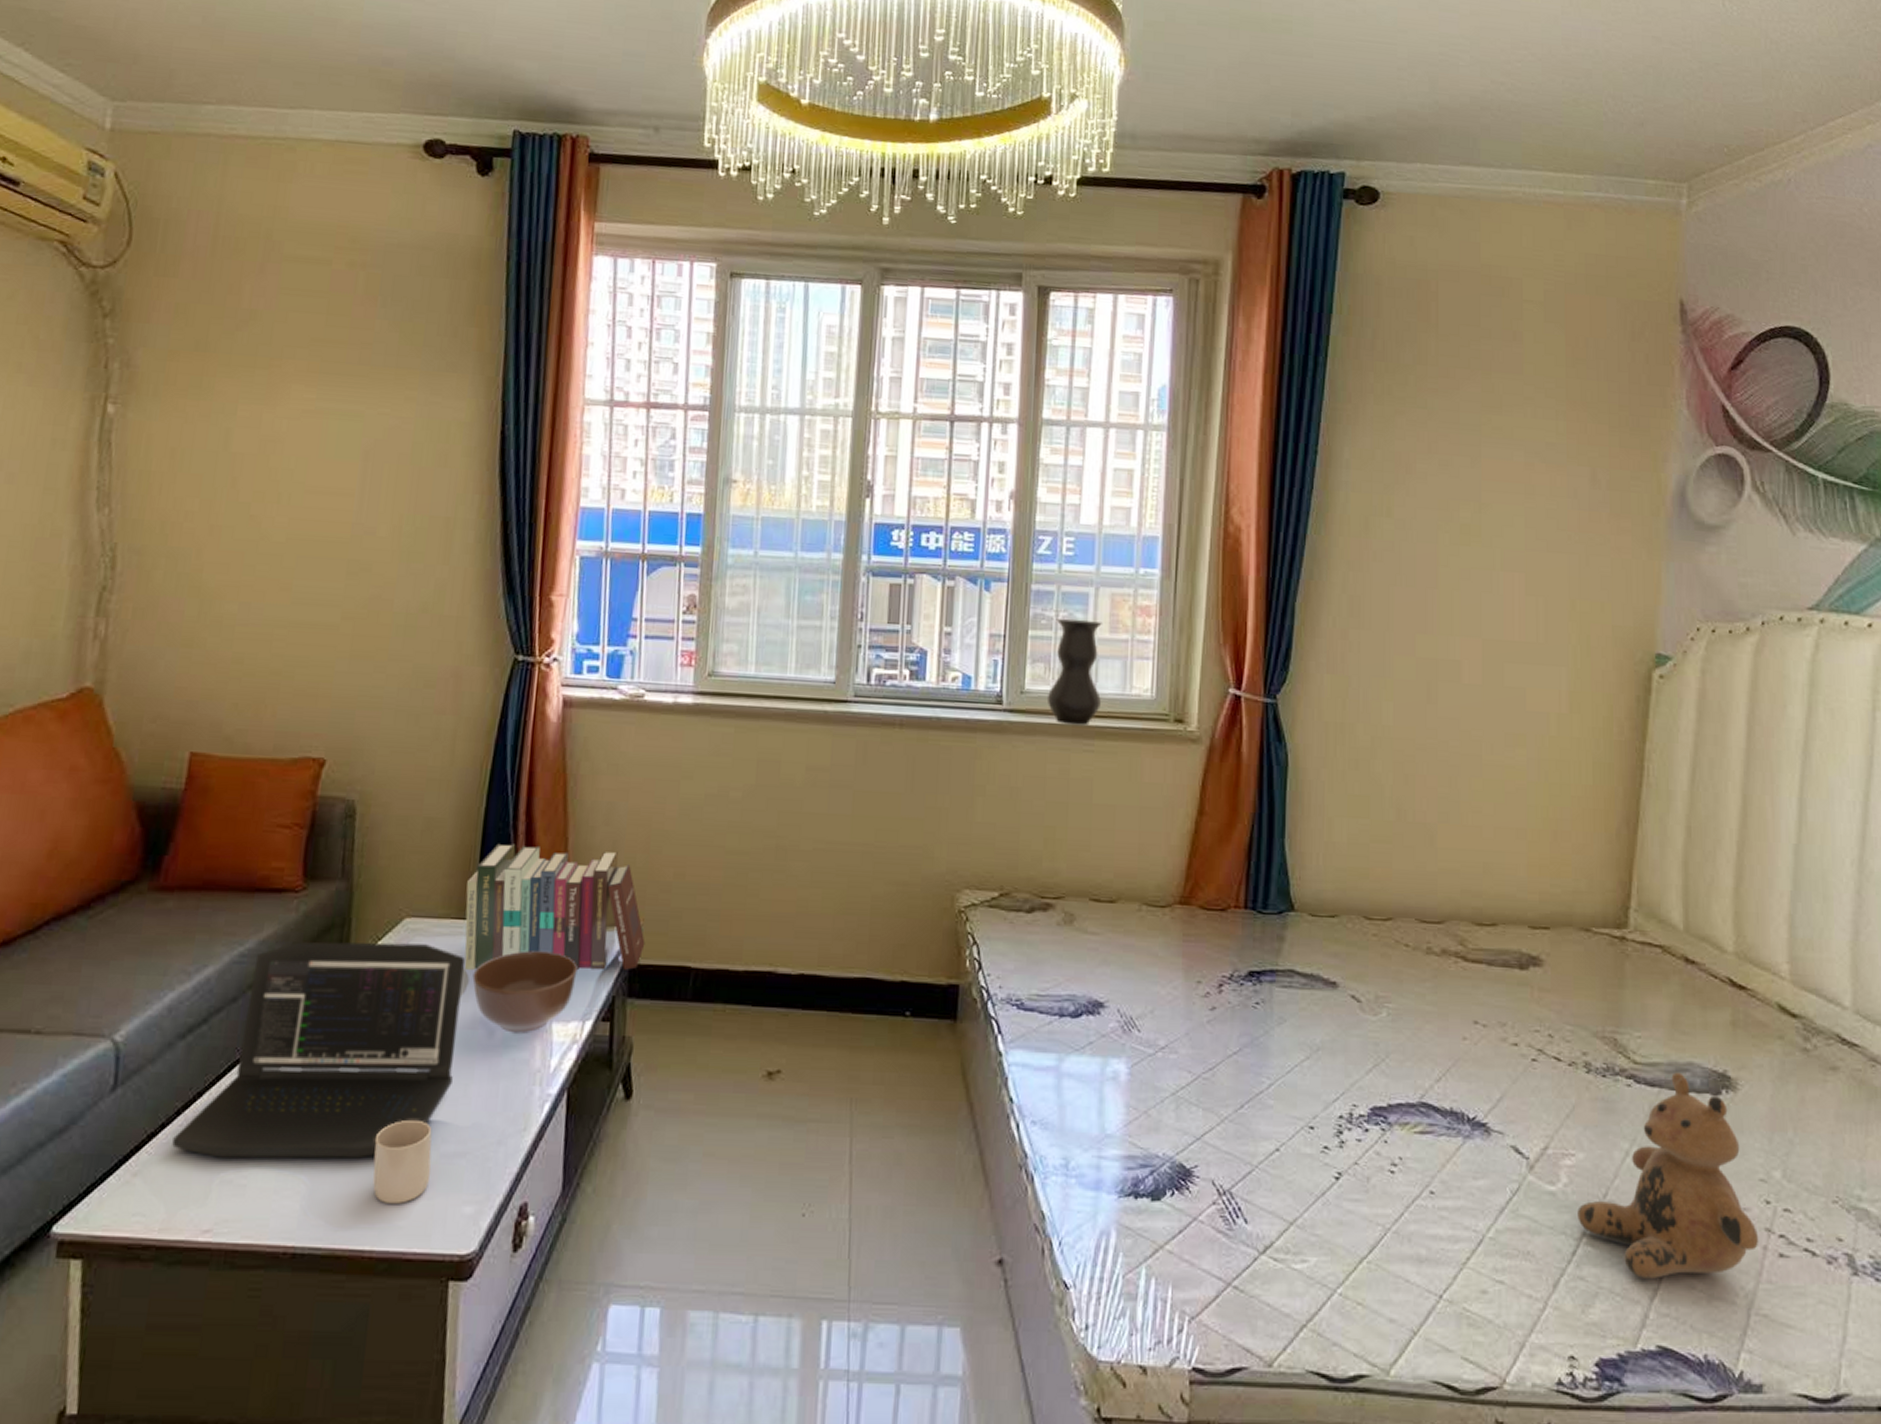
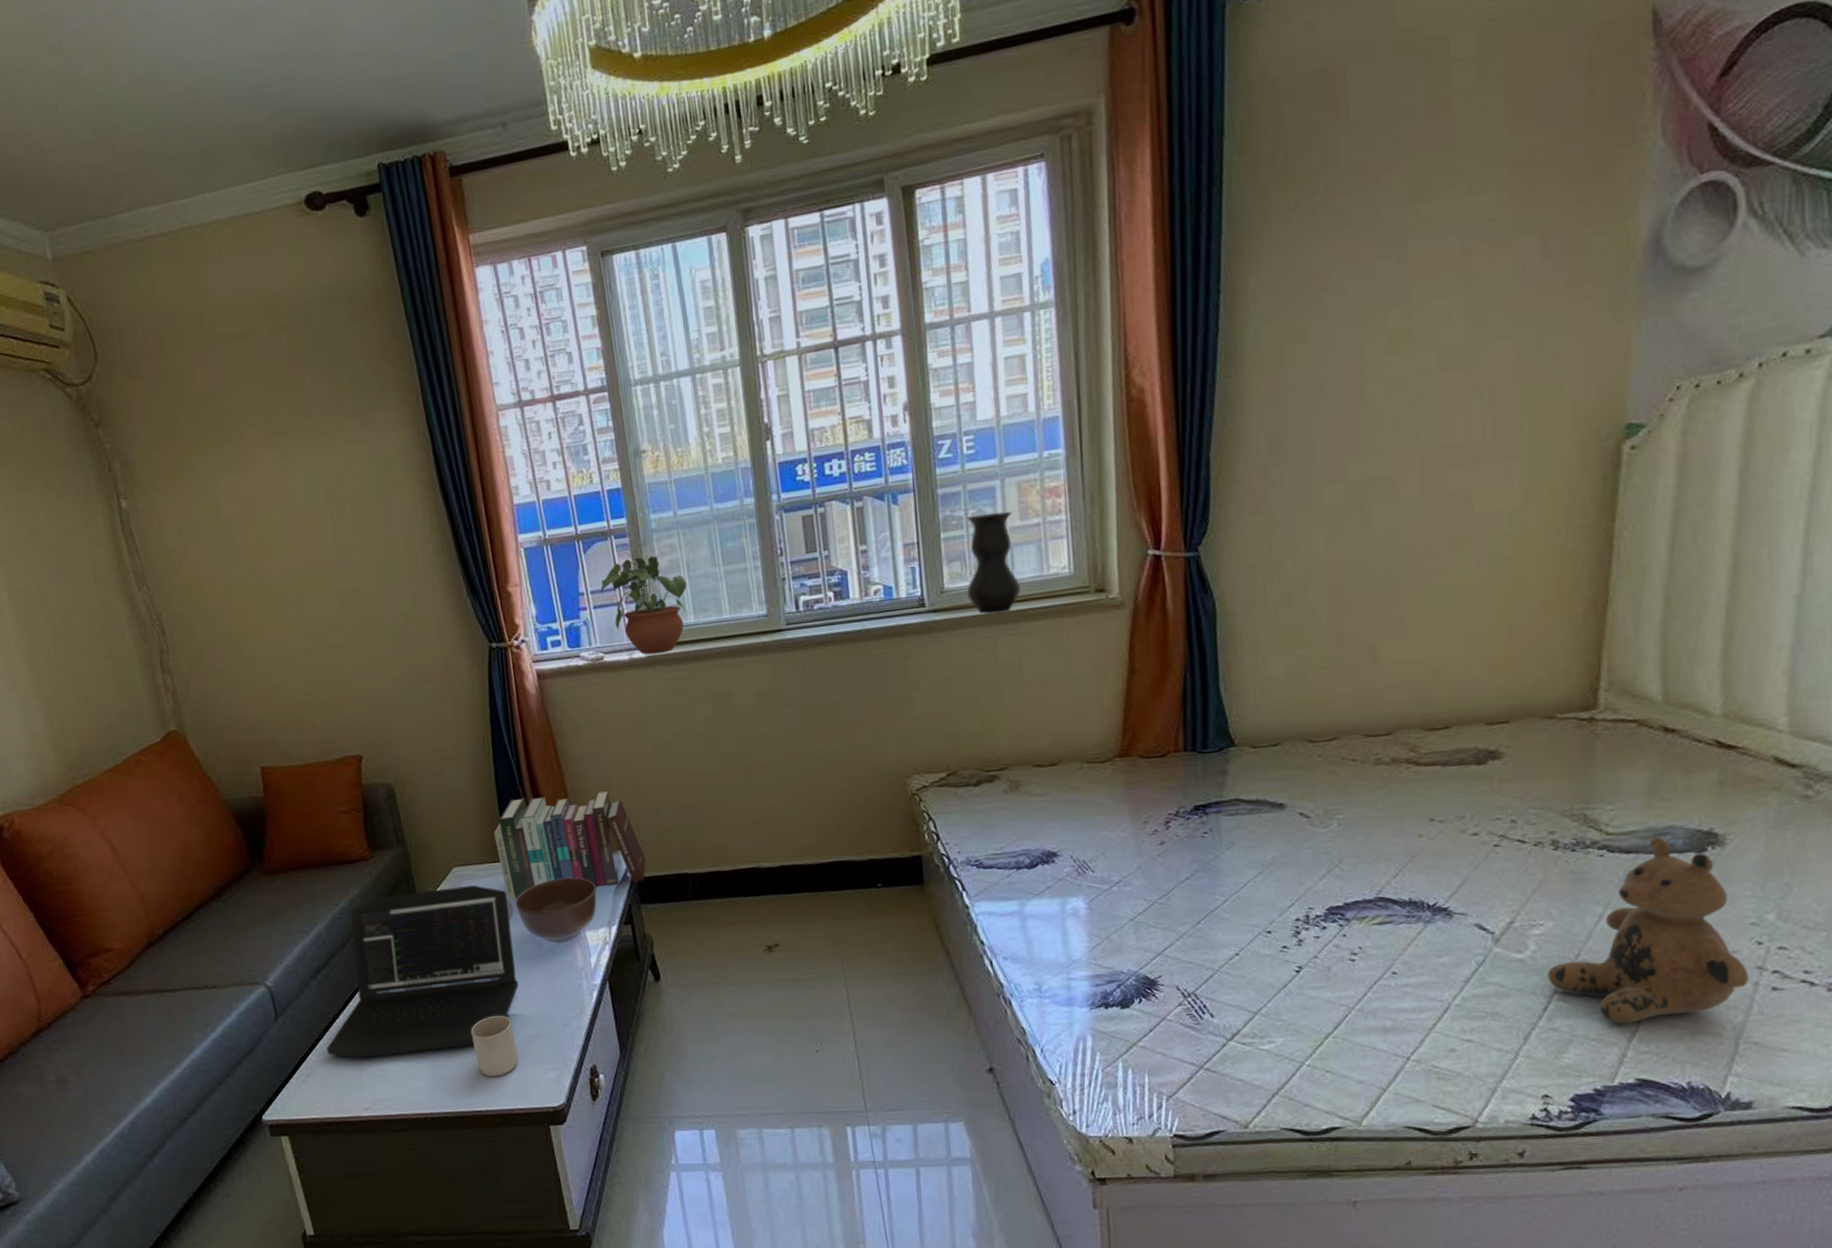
potted plant: none [656,582,754,703] -> present [600,549,687,655]

